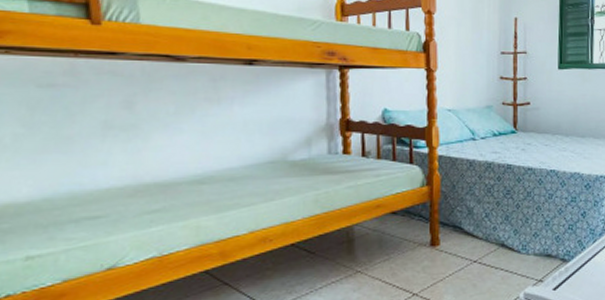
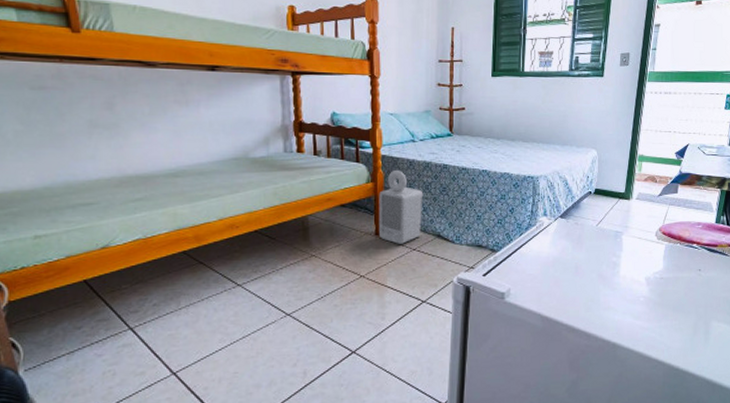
air purifier: none [434,171,485,256] -> present [378,169,424,244]

